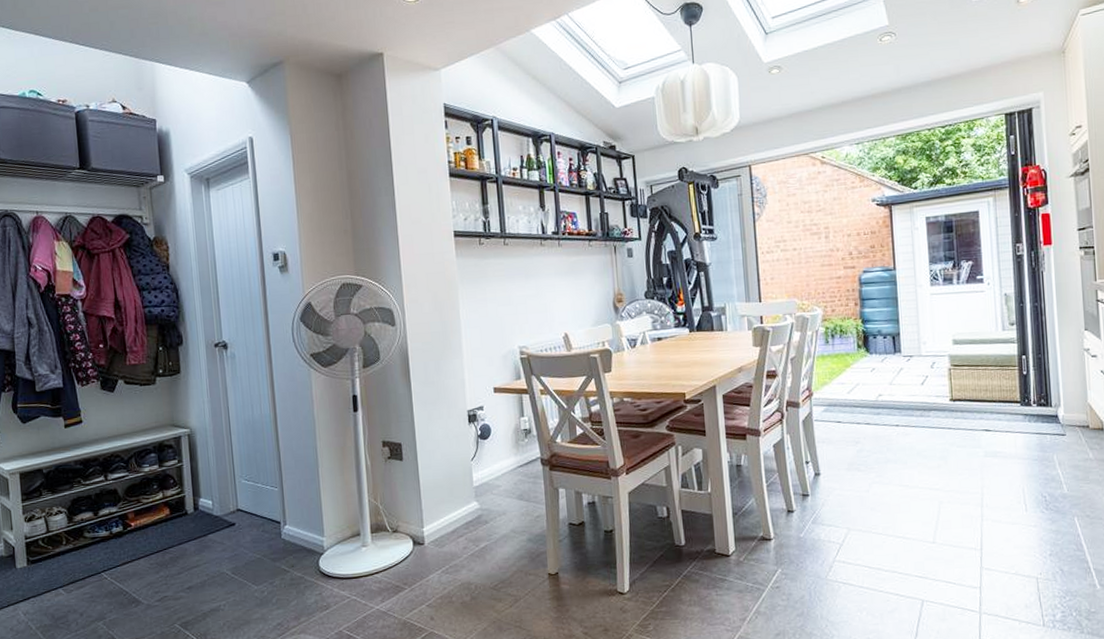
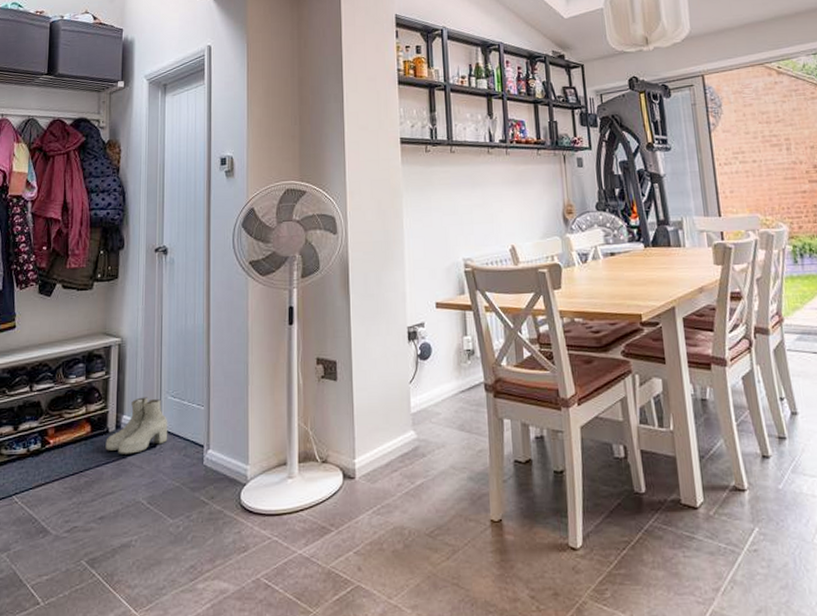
boots: none [185,481,246,533] -> present [105,397,168,454]

